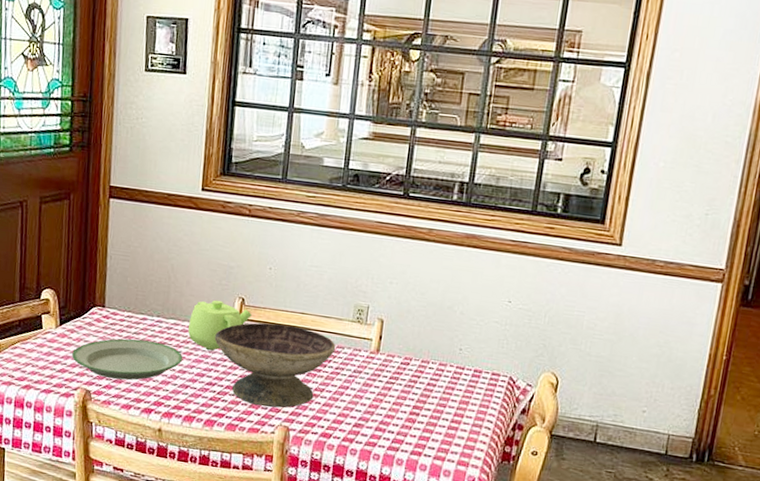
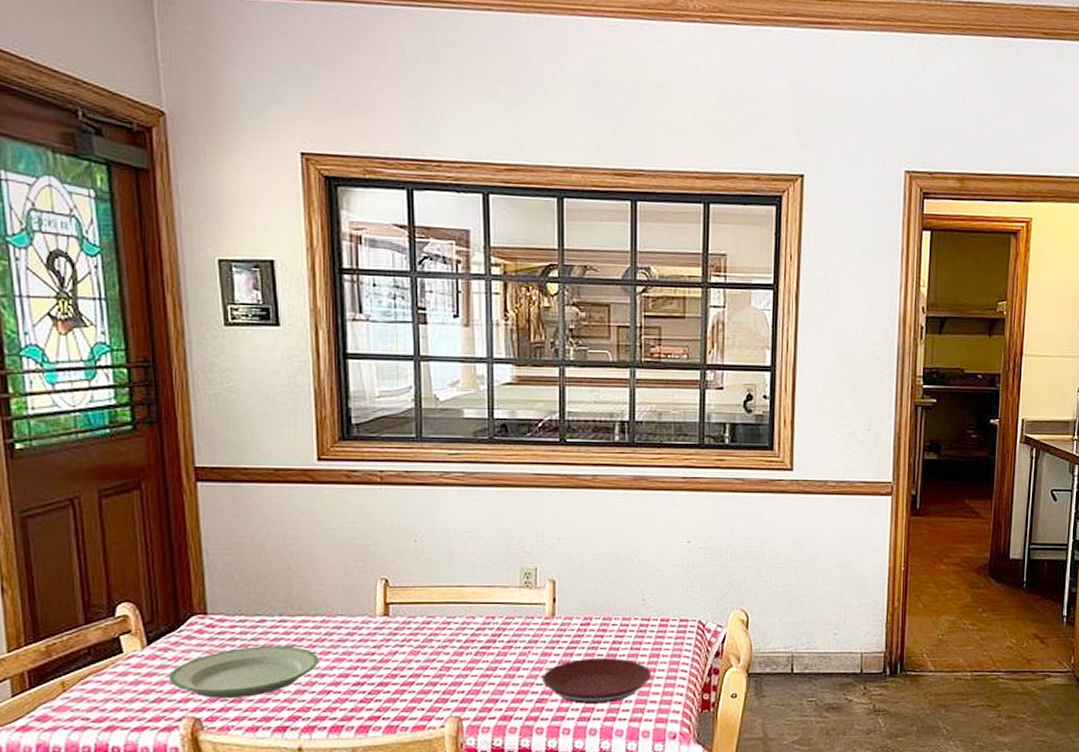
teapot: present [188,300,252,351] -> none [322,585,399,646]
decorative bowl: present [214,322,336,408] -> none [356,601,505,699]
plate: none [361,394,460,439] -> present [543,657,651,704]

